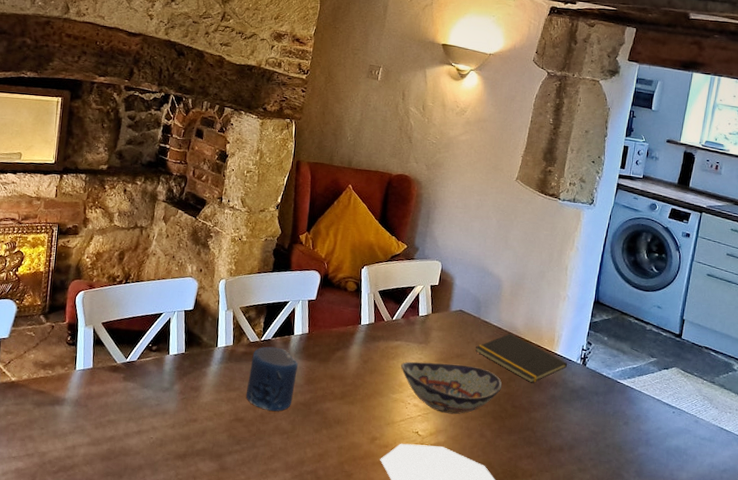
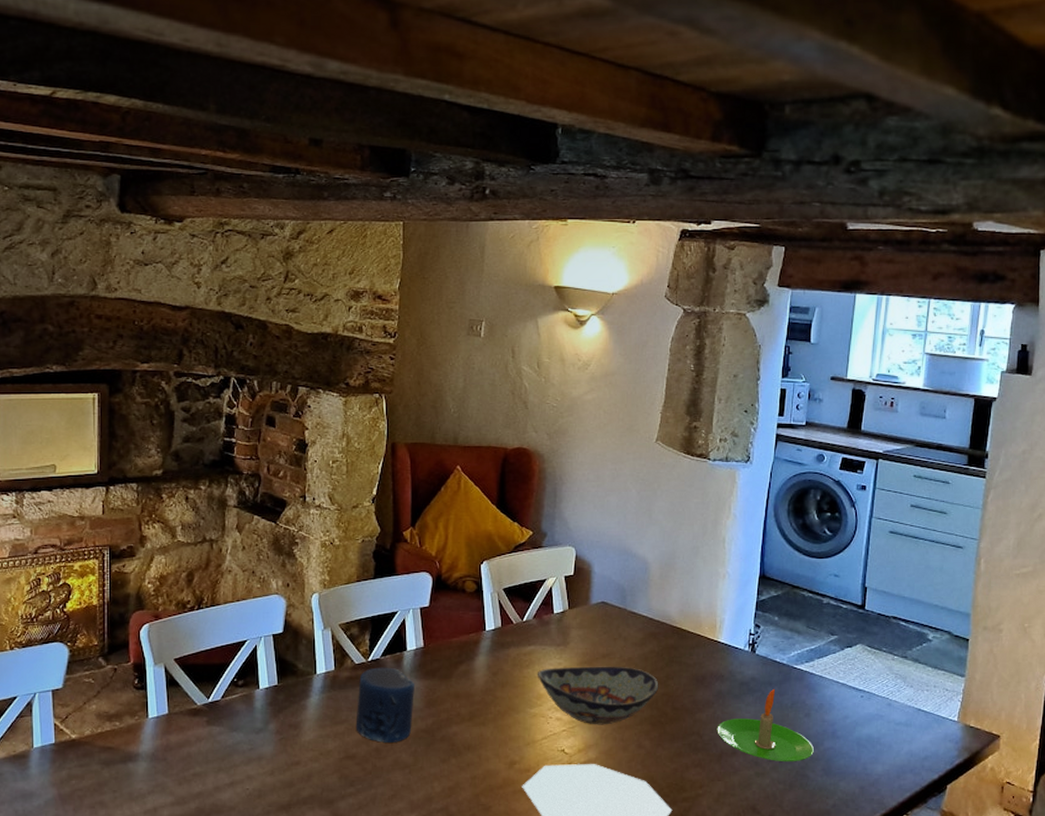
notepad: present [475,333,568,383] -> none [624,623,734,679]
candle: none [548,397,629,462] -> present [717,688,814,761]

